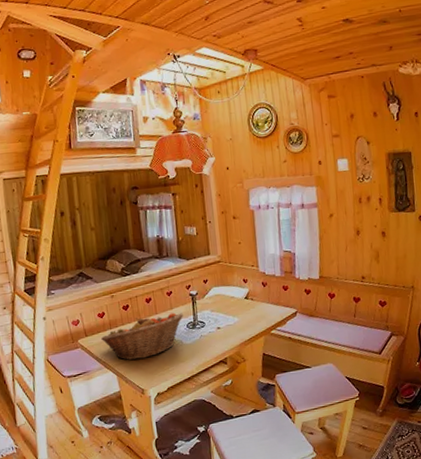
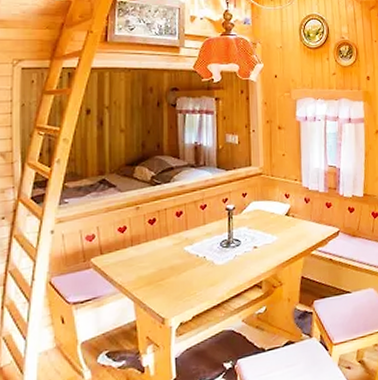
fruit basket: present [101,313,183,360] -> none [120,229,217,283]

